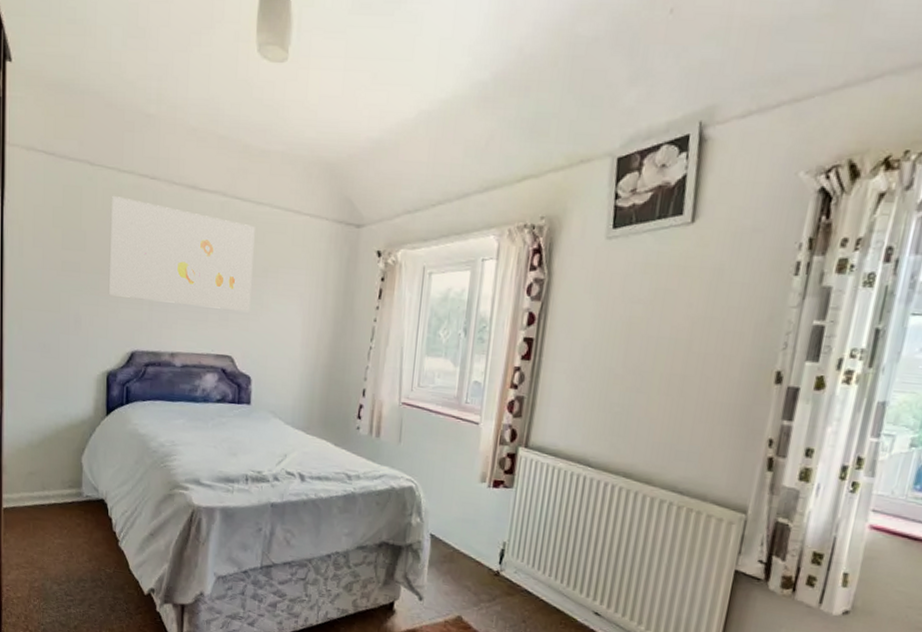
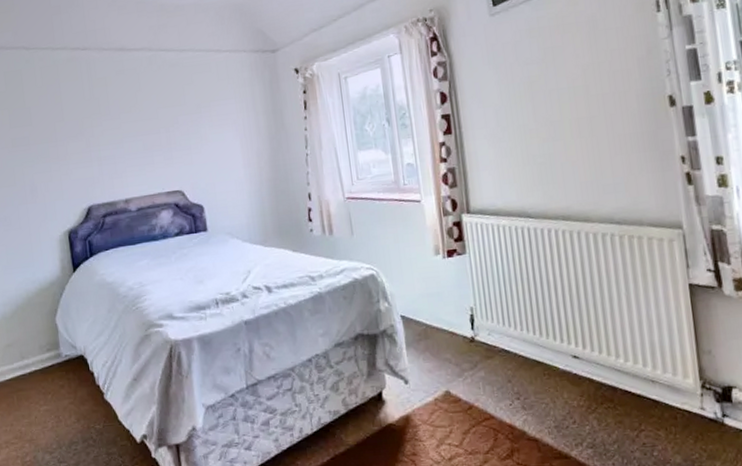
wall art: present [109,195,255,313] -> none [50,70,191,160]

